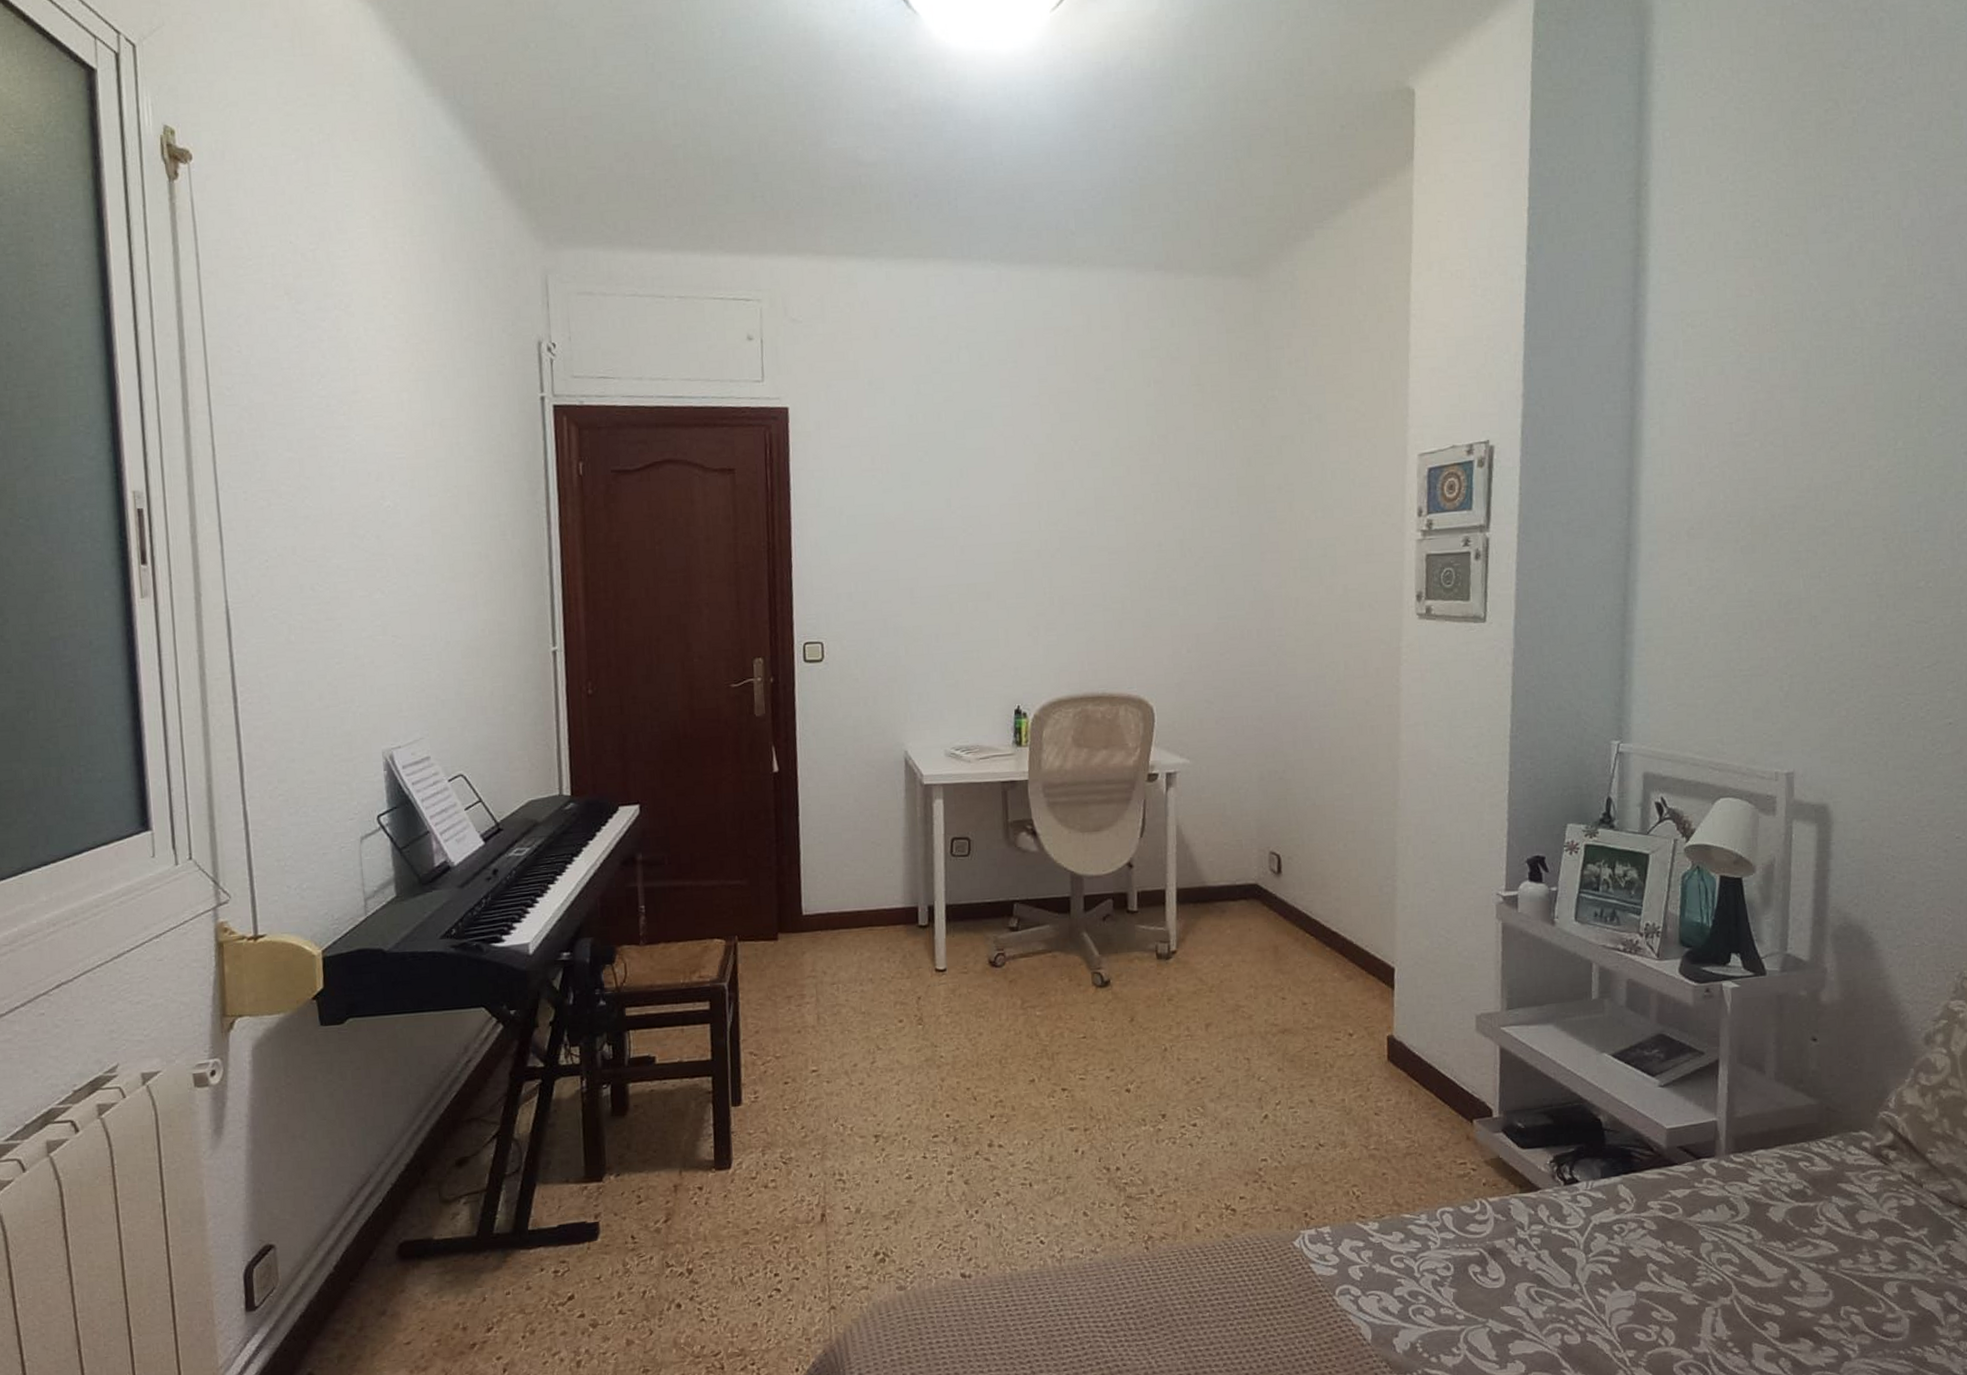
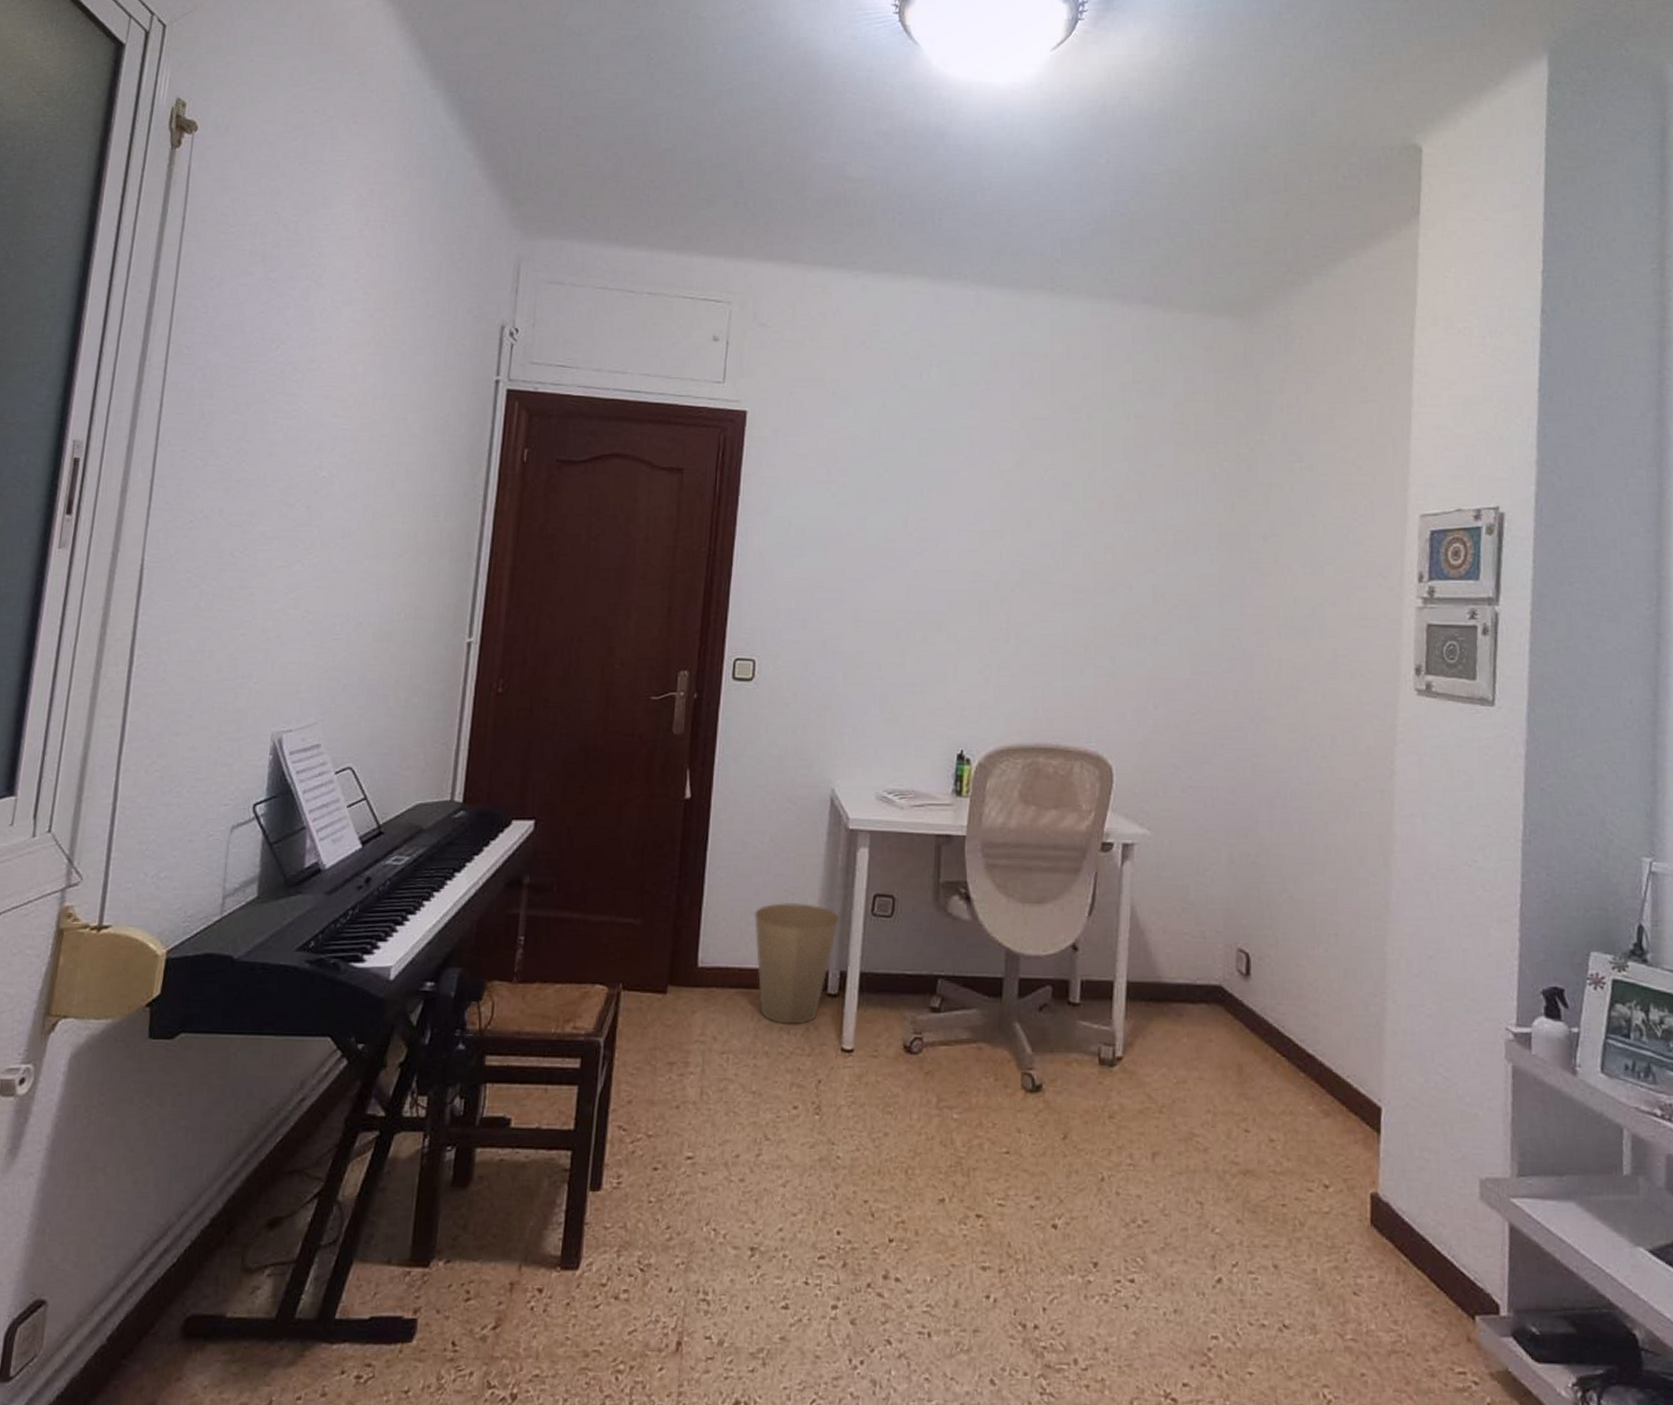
trash can: none [847,852,923,955] -> present [753,903,839,1025]

